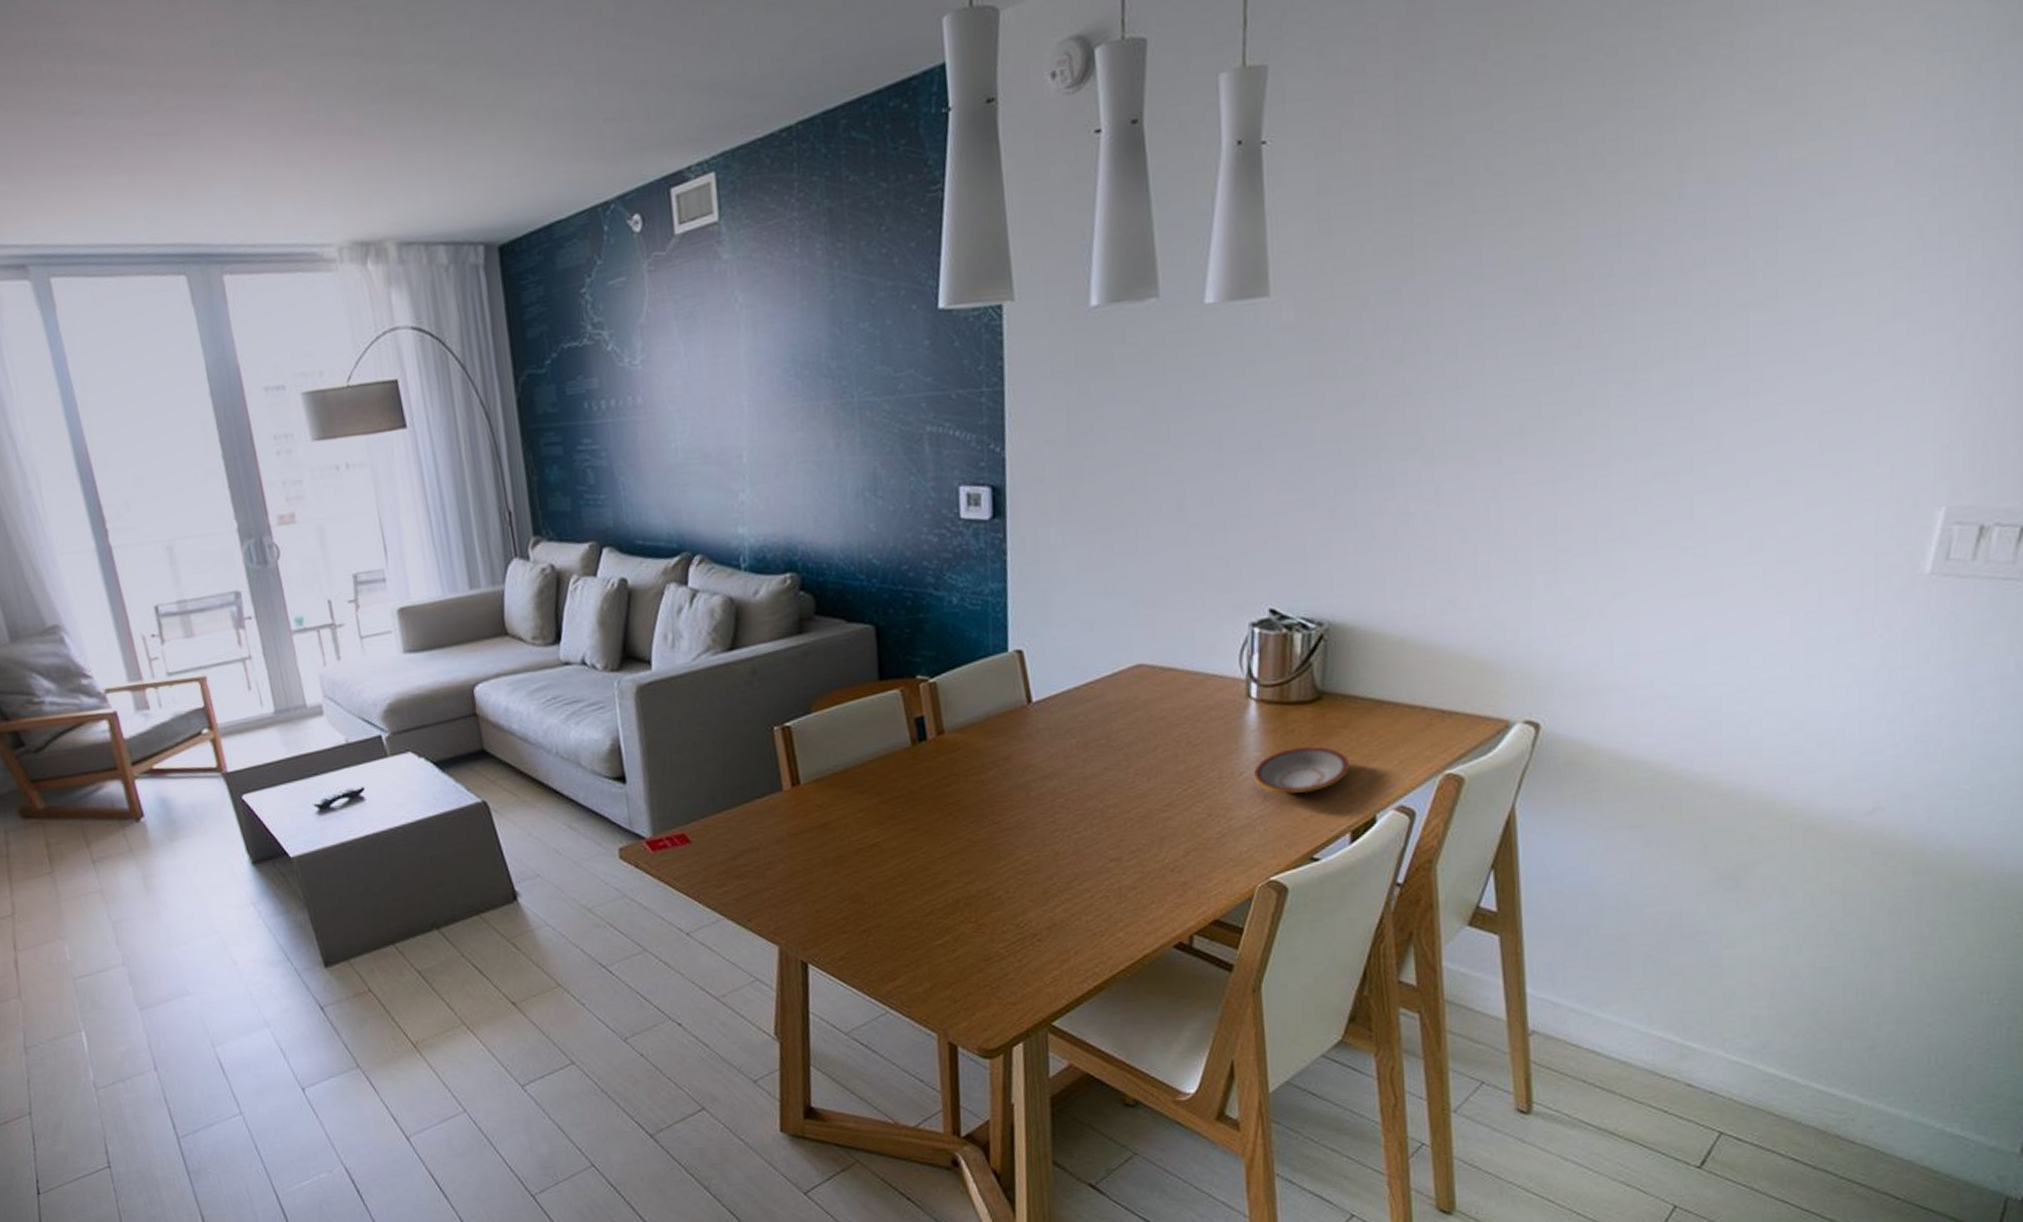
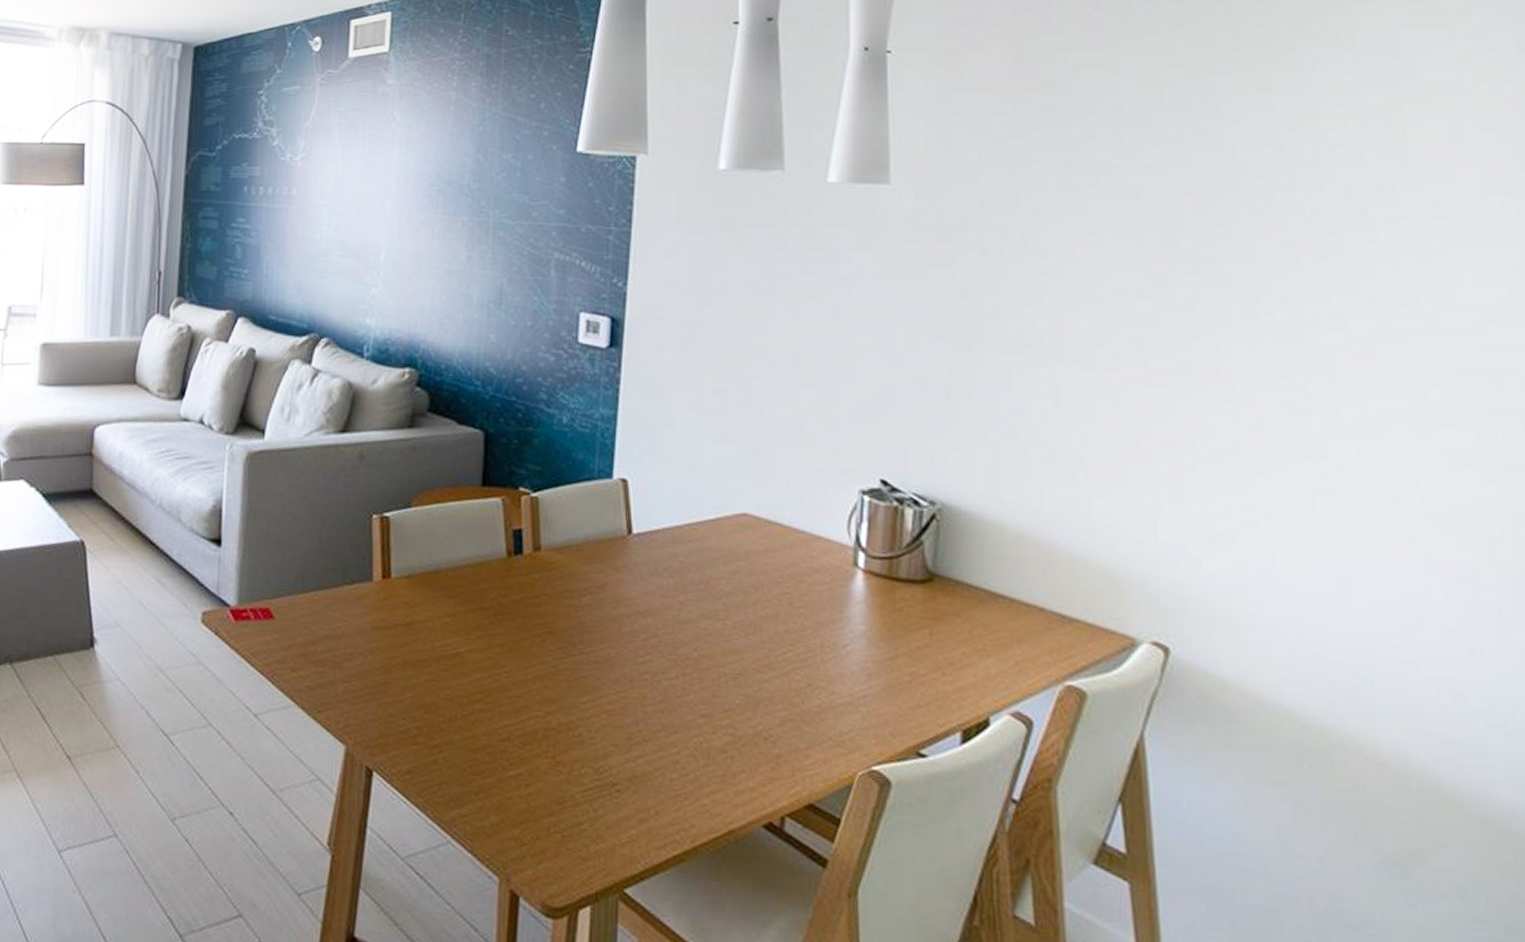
plate: present [1254,746,1349,794] -> none [859,628,961,680]

